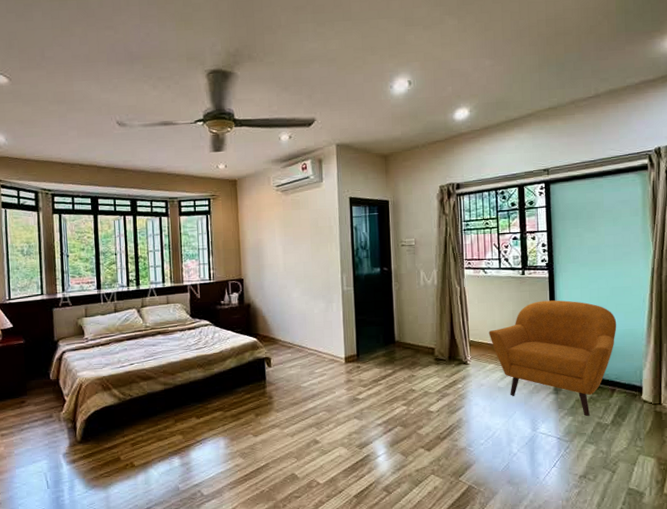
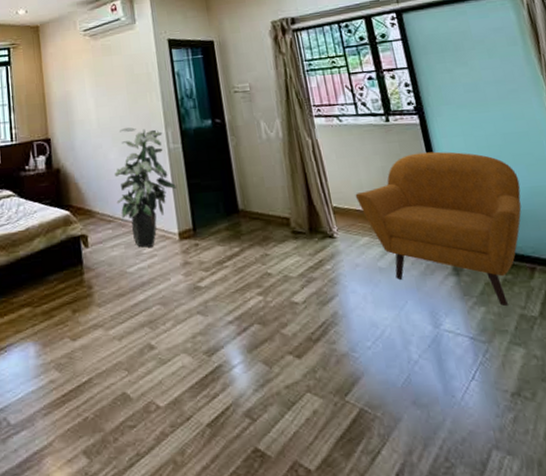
indoor plant: none [296,272,346,368] -> present [114,127,176,248]

